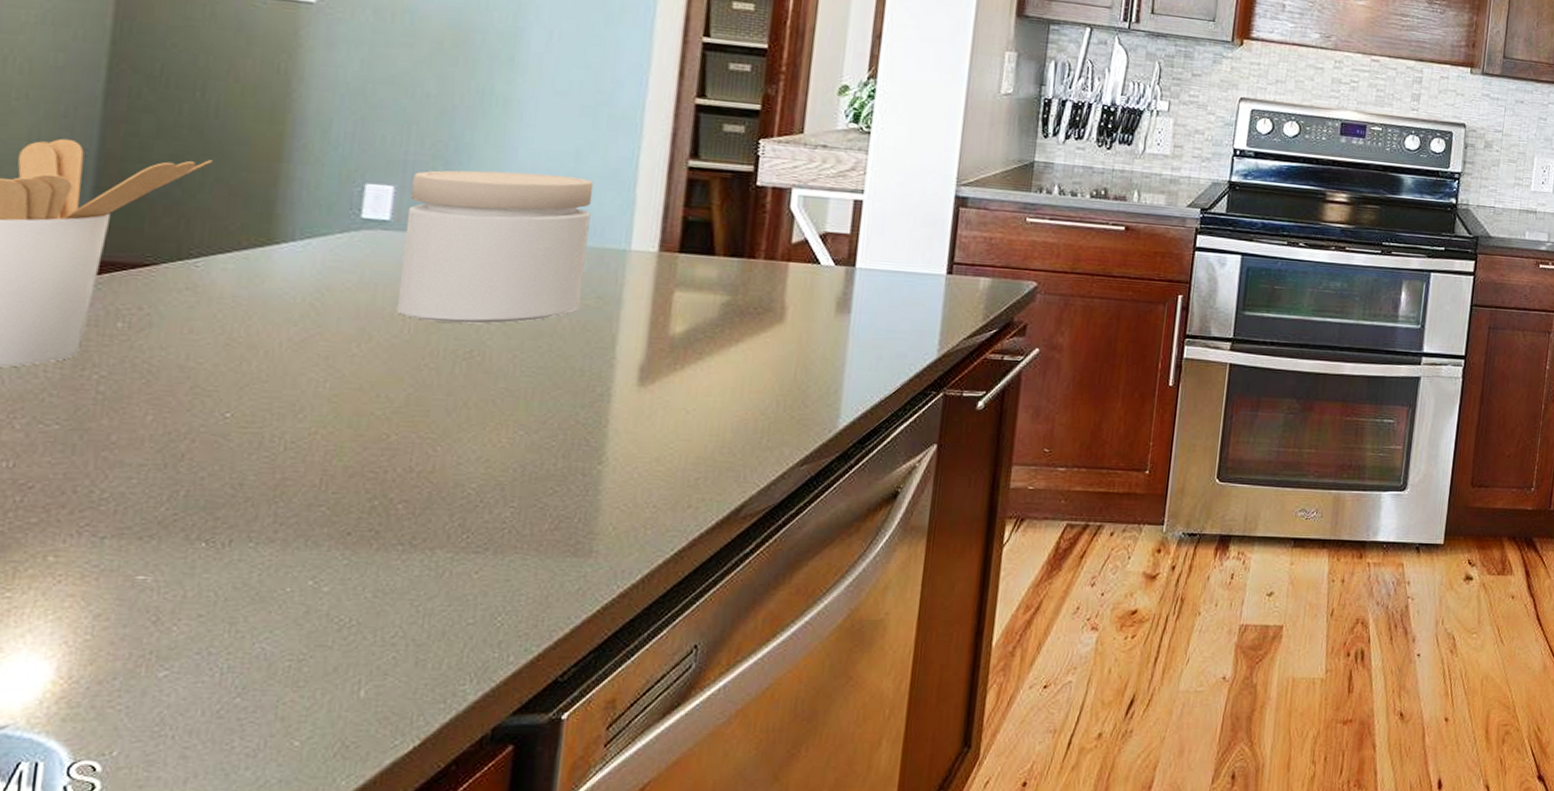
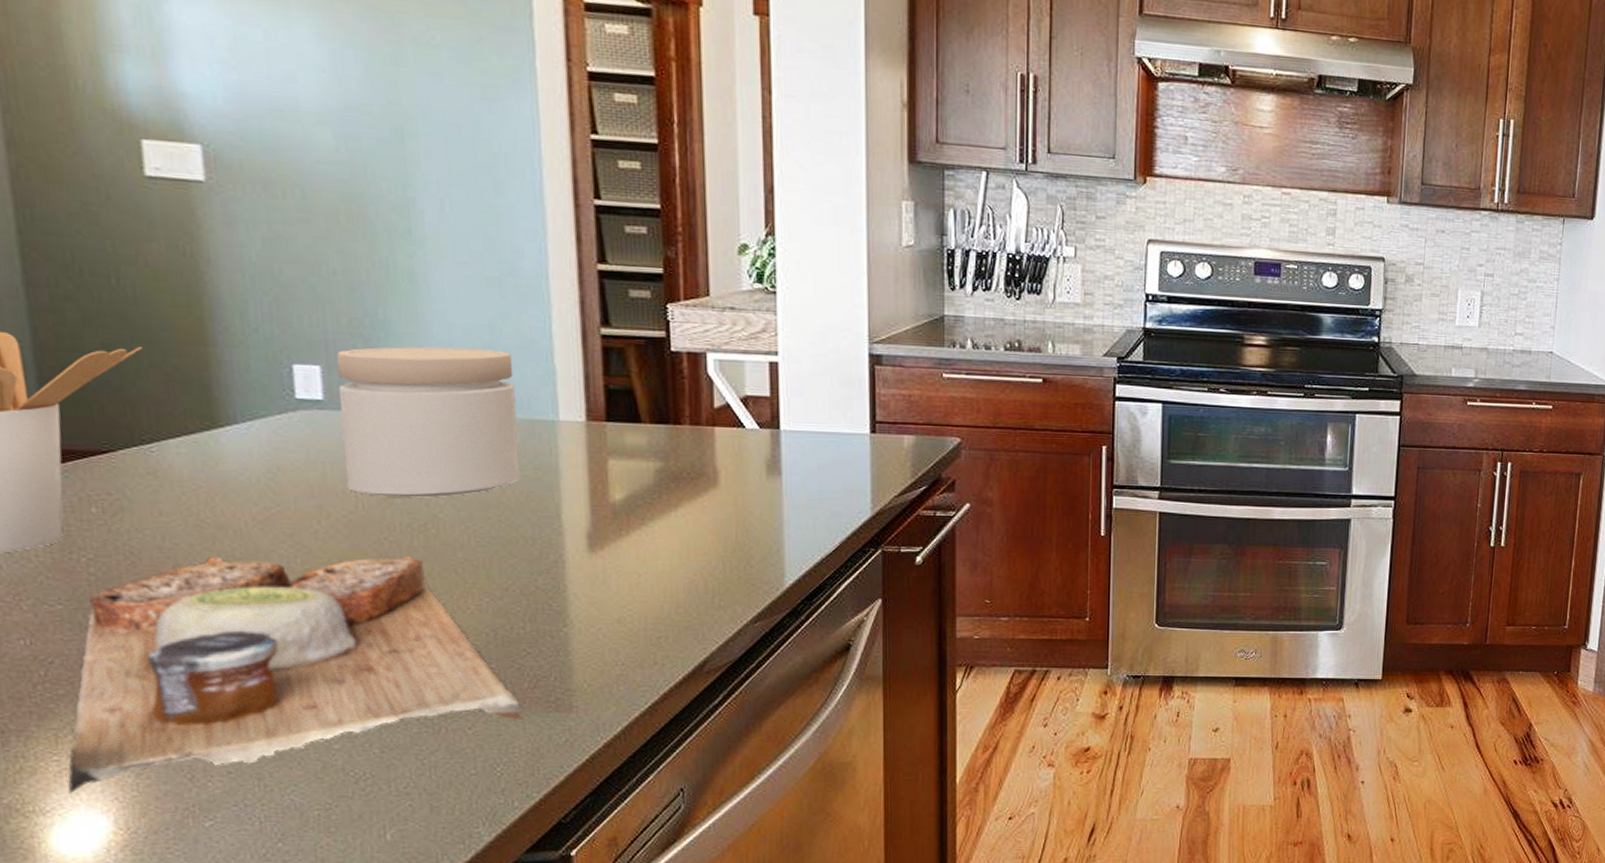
cutting board: none [12,378,537,636] -> present [68,556,523,794]

